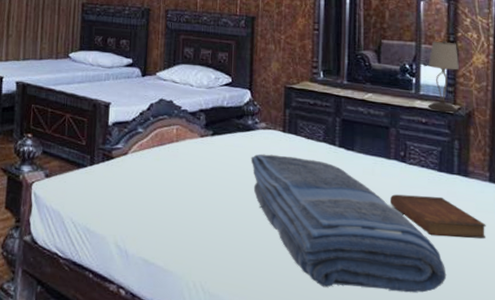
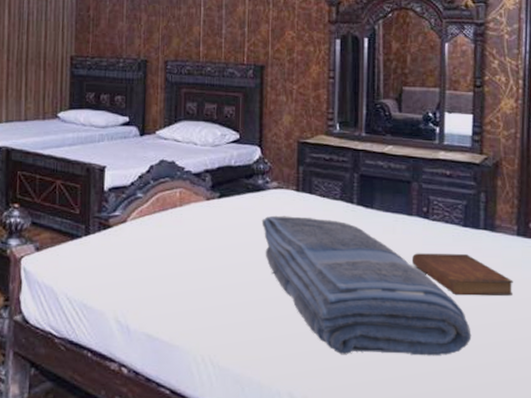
table lamp: present [428,40,459,112] -> none [453,85,486,162]

